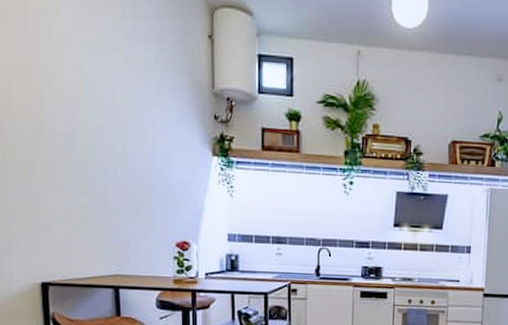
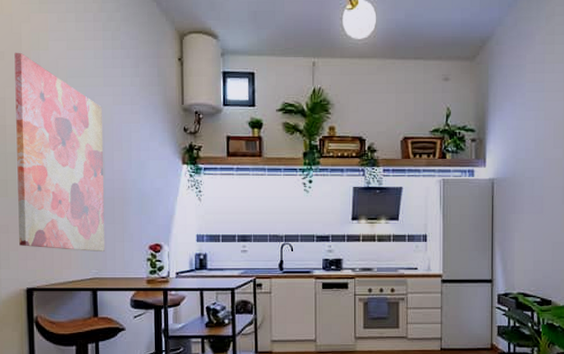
wall art: none [19,14,127,247] -> present [14,52,105,251]

